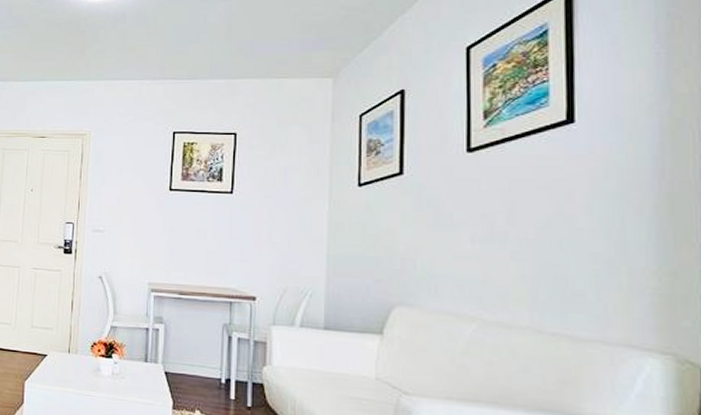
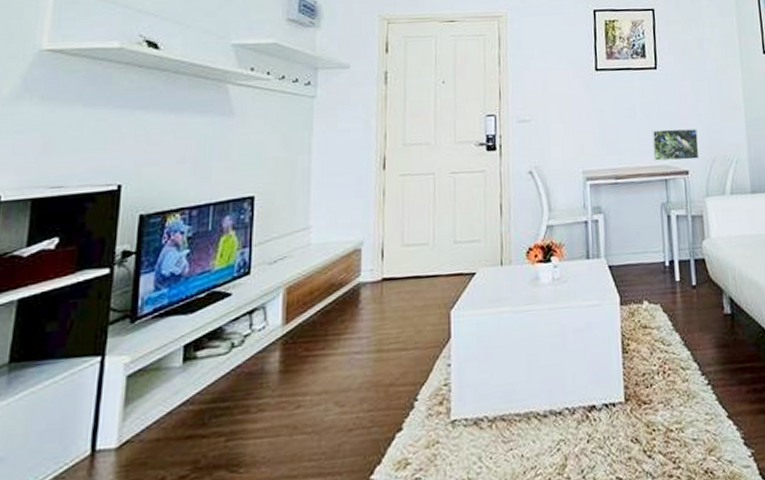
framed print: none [220,253,271,287] -> present [651,128,700,161]

